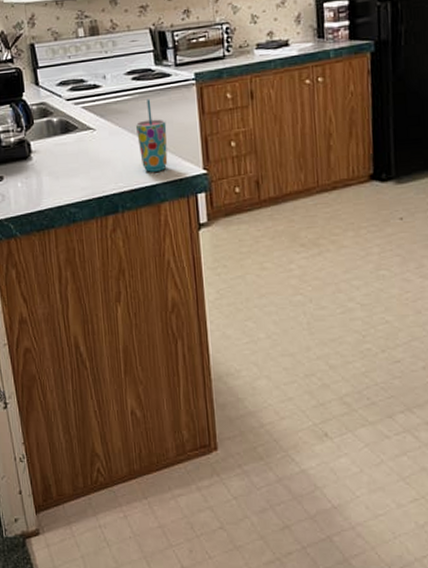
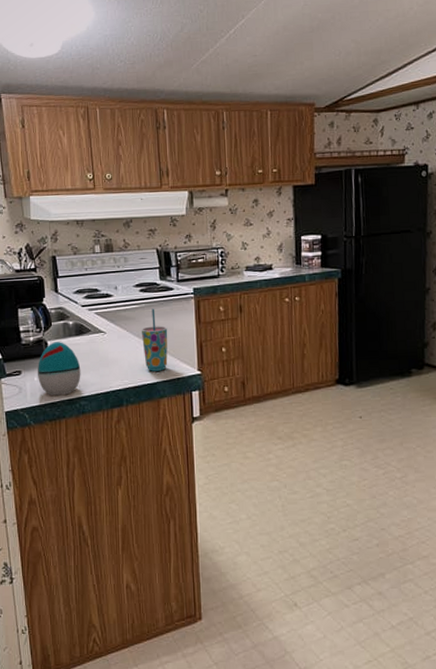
decorative egg: none [21,142,70,203] -> present [38,342,81,396]

